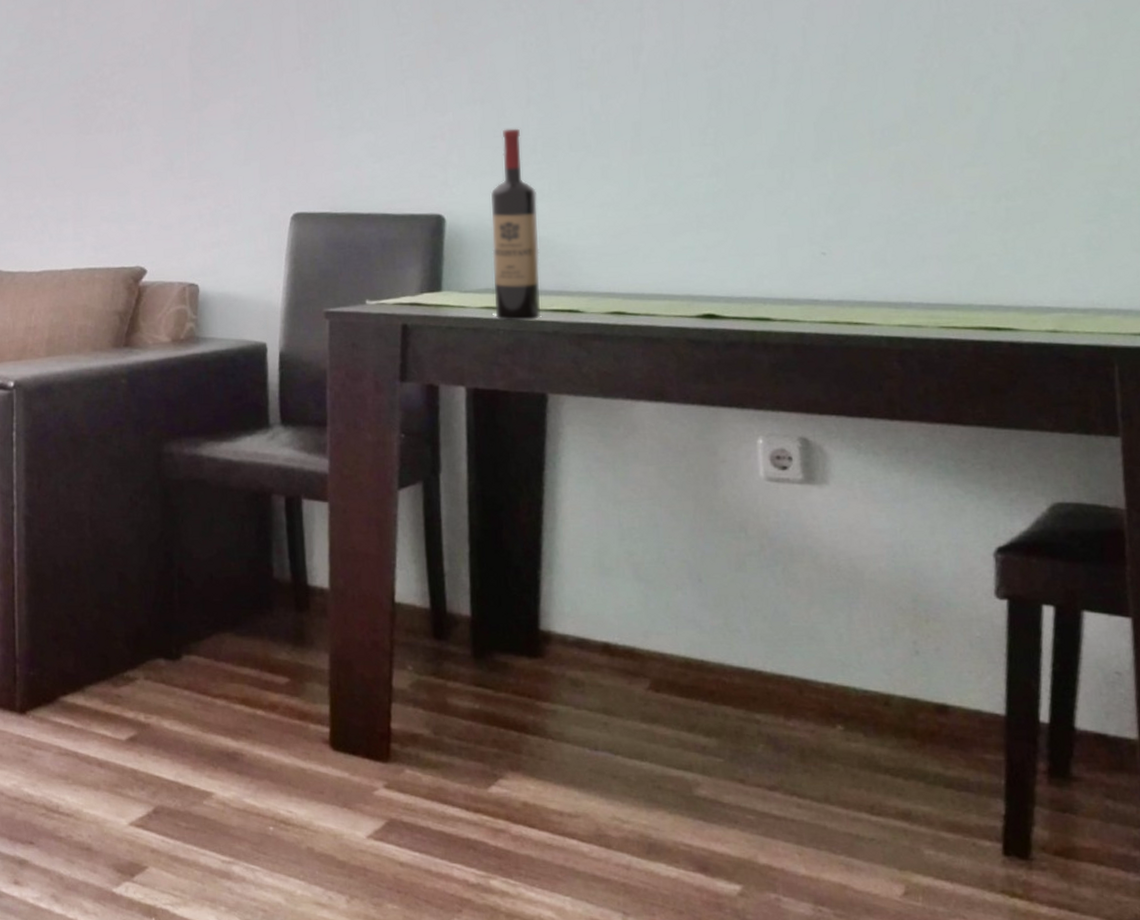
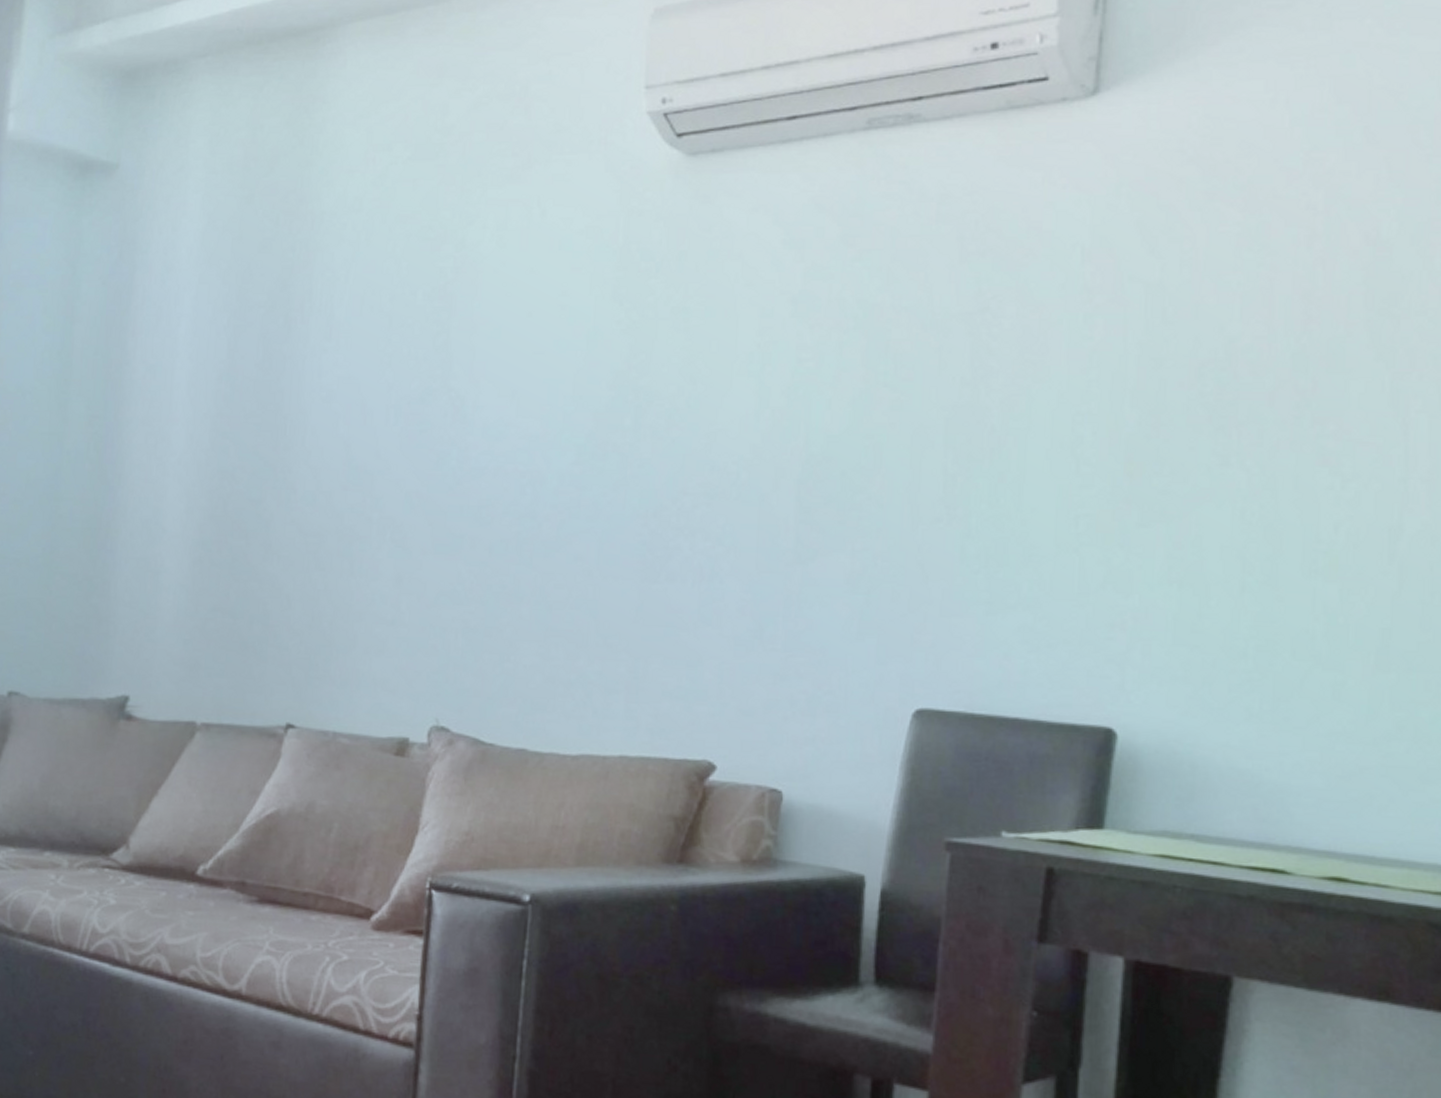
wine bottle: present [490,128,541,322] -> none [1172,623,1242,879]

